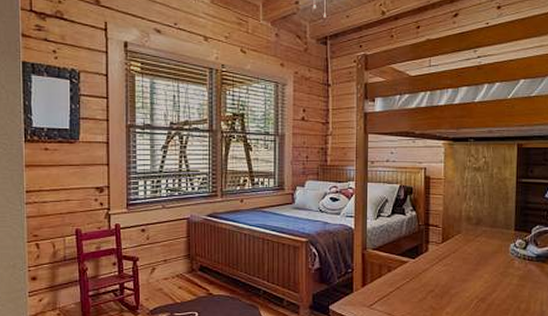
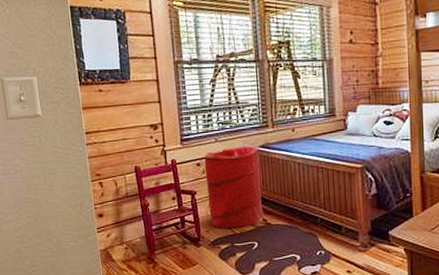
laundry hamper: none [149,214,206,298] -> present [204,145,264,229]

